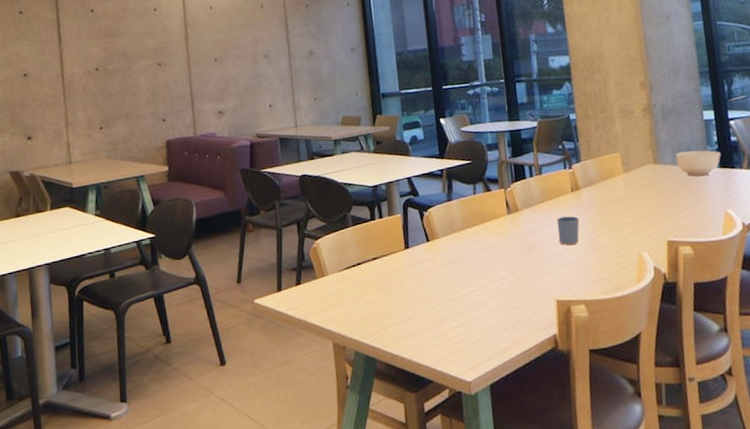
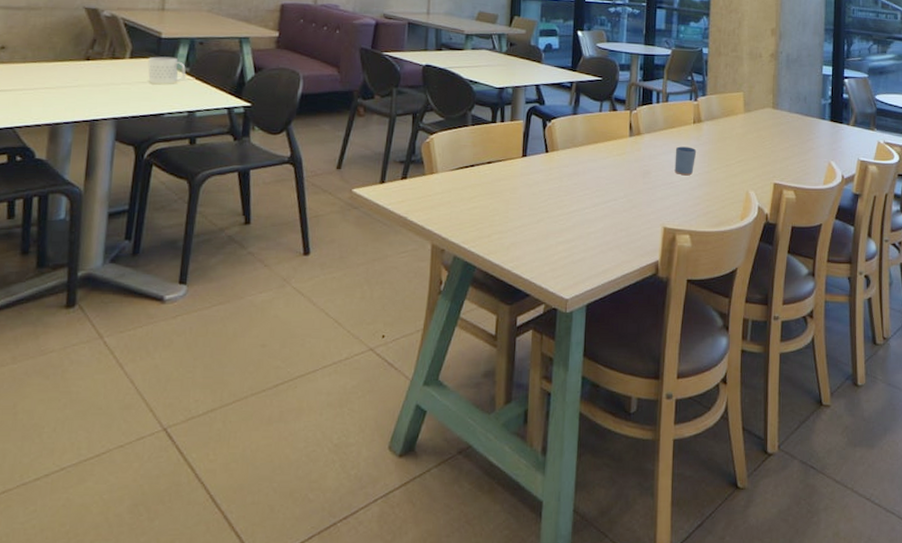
mug: none [65,203,97,230] -> present [148,56,186,85]
bowl: present [676,150,721,177] -> none [793,101,833,127]

